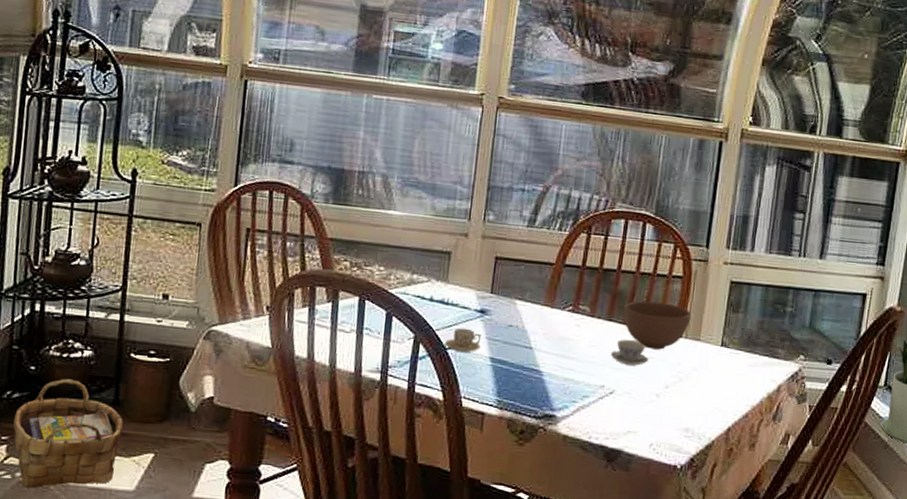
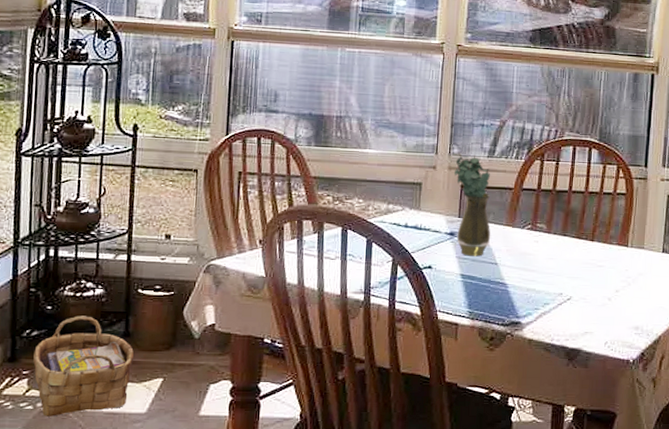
teacup: present [445,328,482,353] -> none [420,249,452,272]
vase: none [487,218,529,339] -> present [454,151,491,257]
teacup: present [610,340,649,366] -> none [566,252,601,274]
bowl: present [623,300,692,350] -> none [576,216,635,259]

